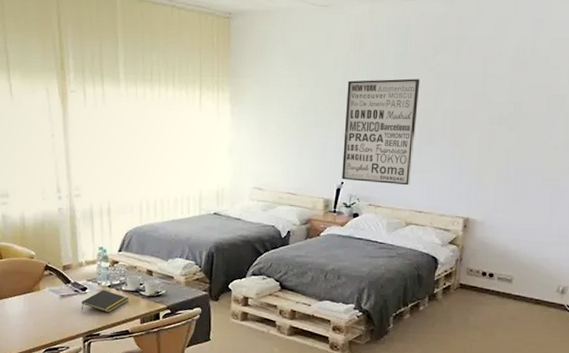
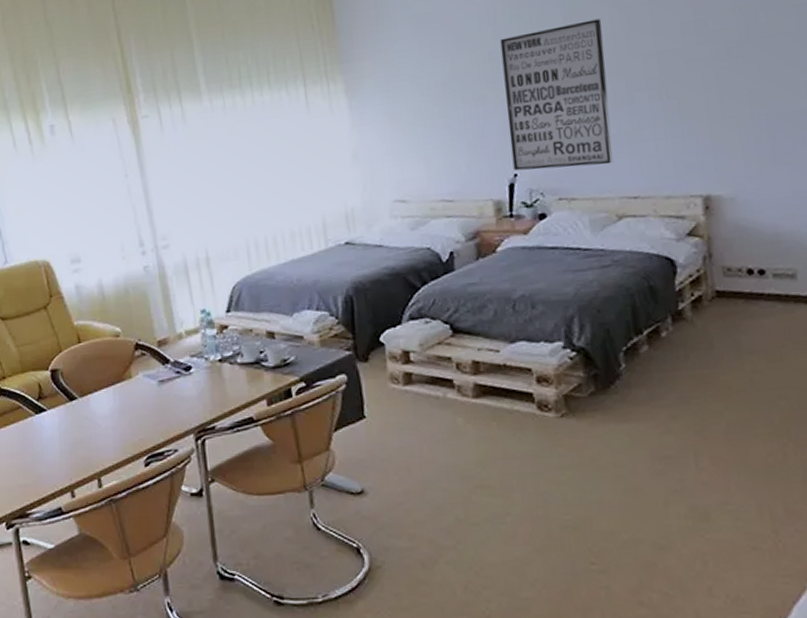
notepad: present [82,289,129,313] -> none [187,365,248,398]

